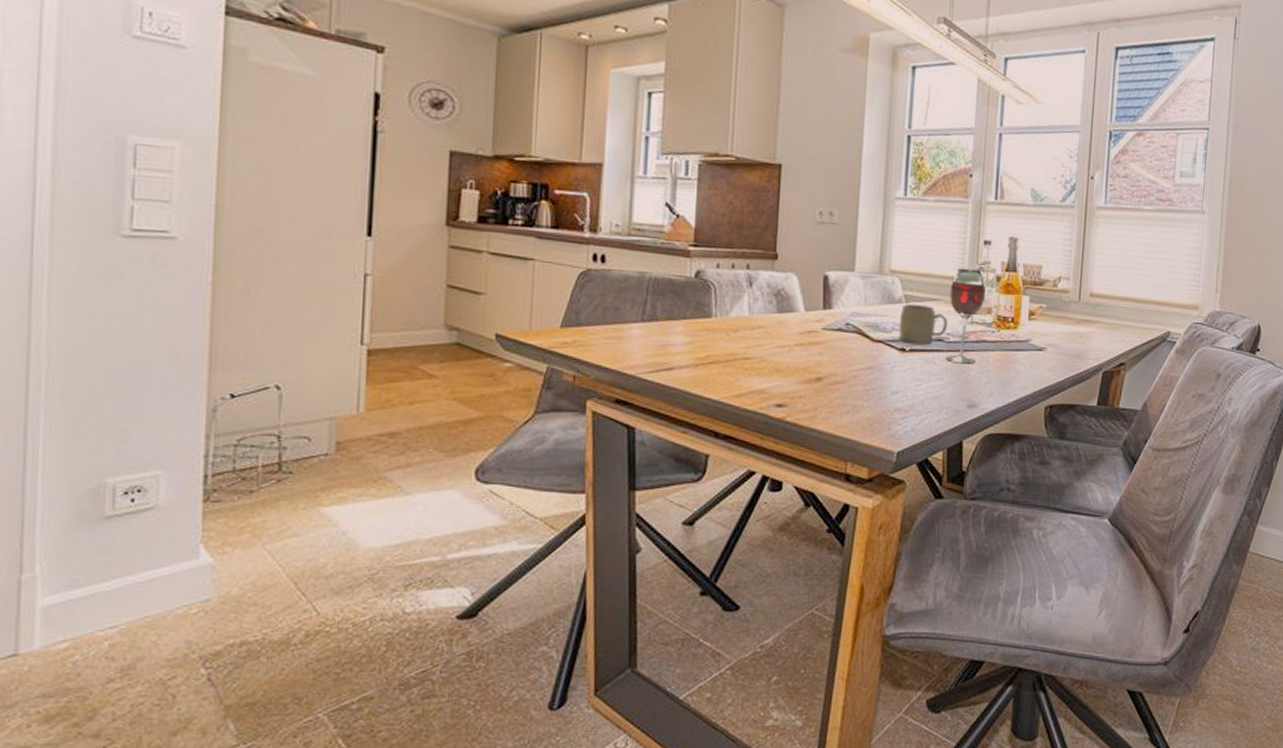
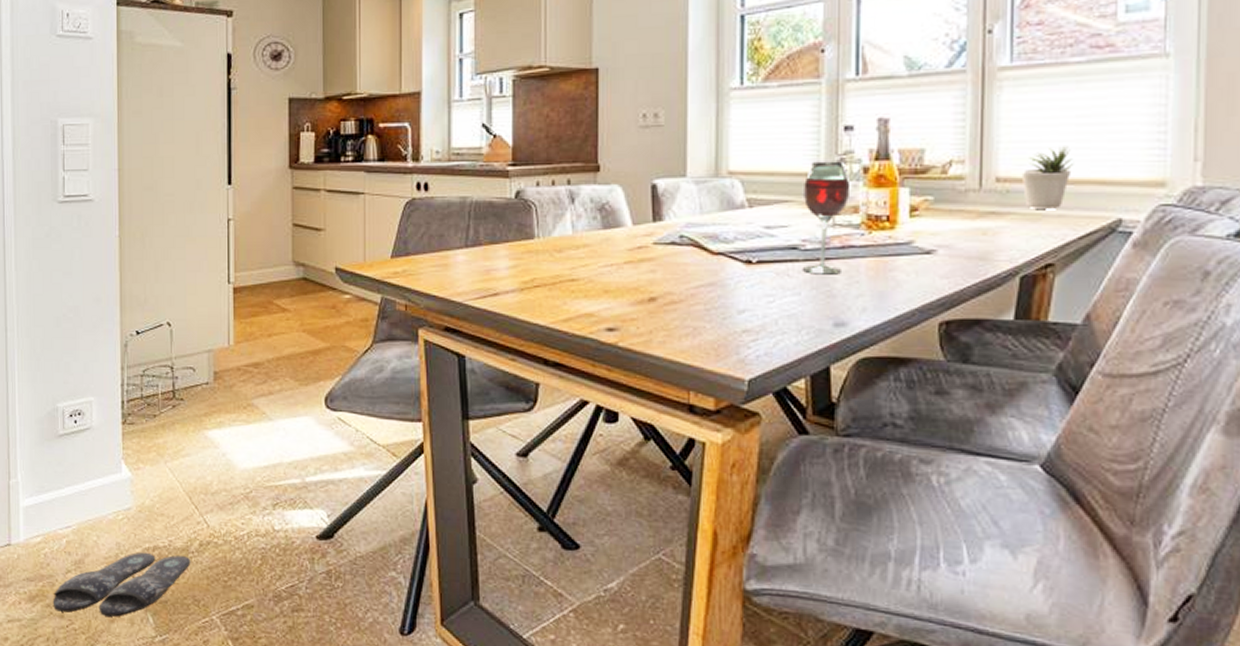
slippers: none [84,649,293,731] -> present [54,552,191,617]
mug: present [898,304,949,346] -> none [742,209,804,256]
potted plant: none [1107,273,1142,321] -> present [1021,146,1074,209]

